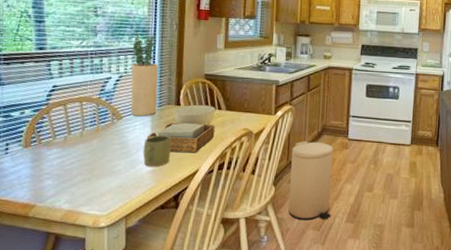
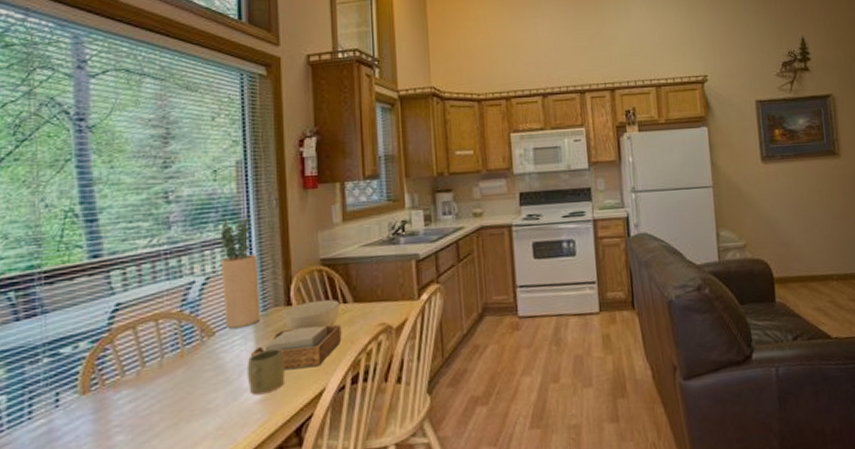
pedal bin: present [288,141,334,221] -> none [446,326,509,436]

